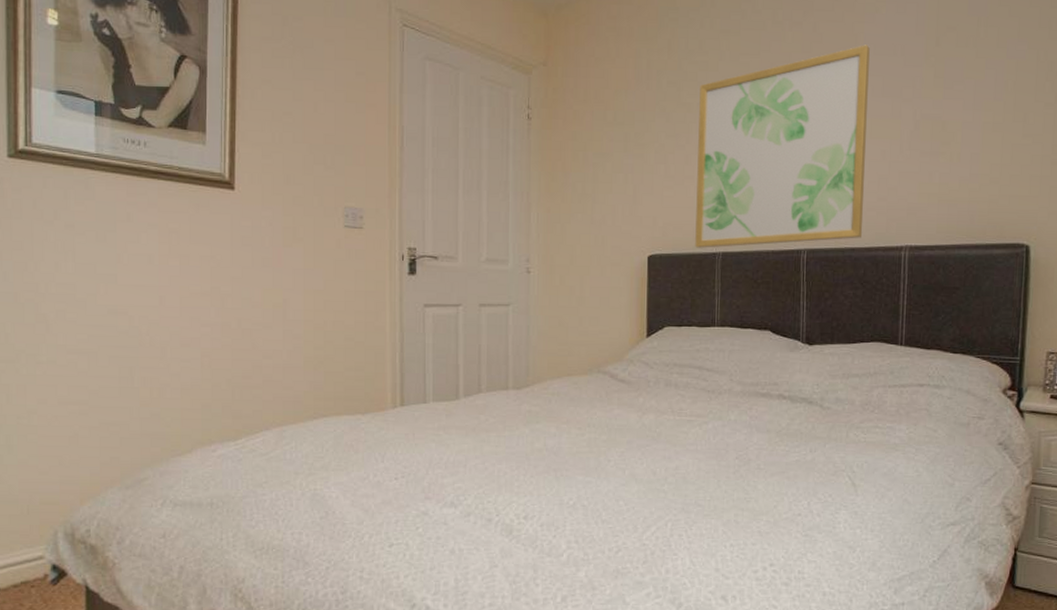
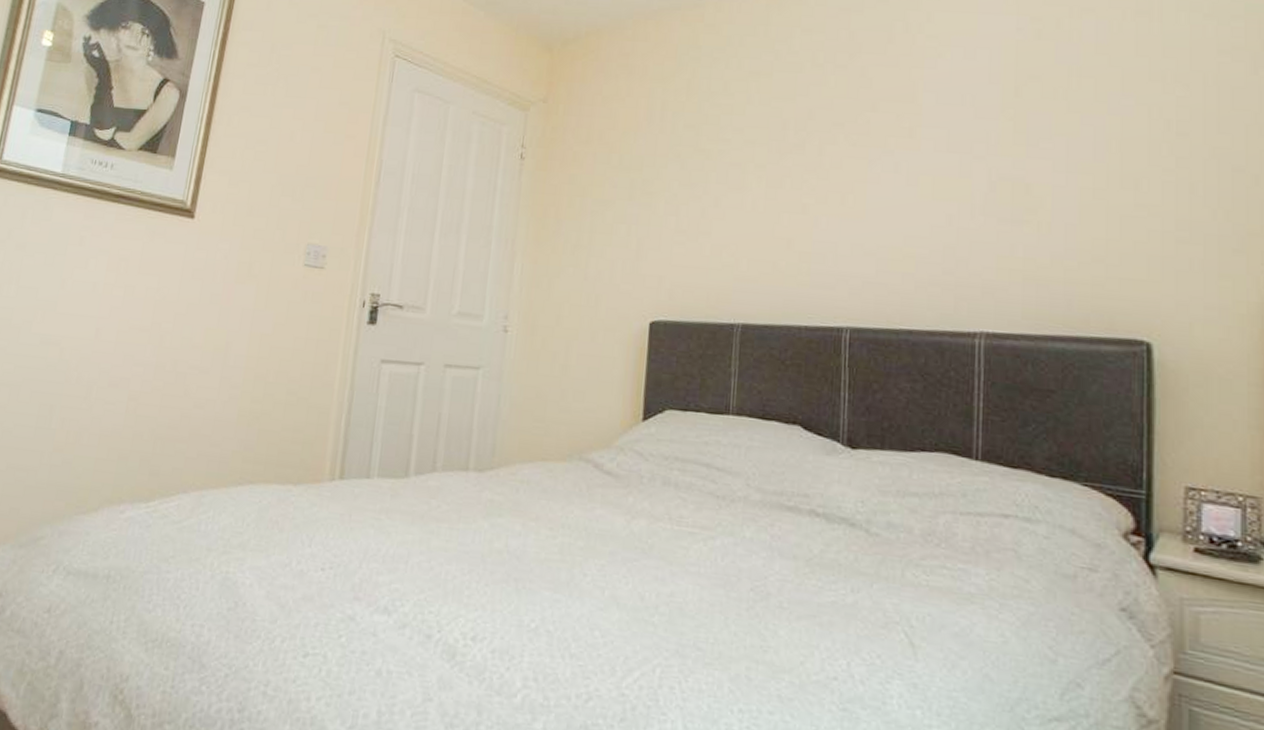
wall art: present [695,45,870,248] -> none [708,92,931,319]

